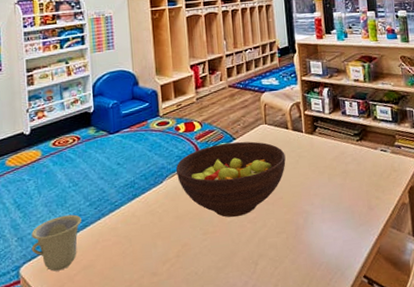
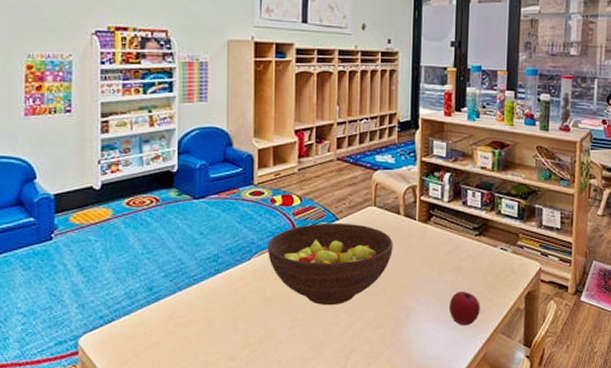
cup: present [31,214,82,272] -> none [93,285,154,345]
apple: none [341,192,370,224] -> present [448,292,480,326]

